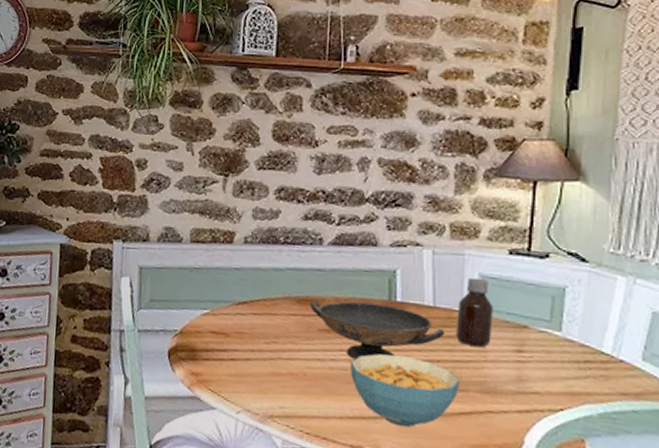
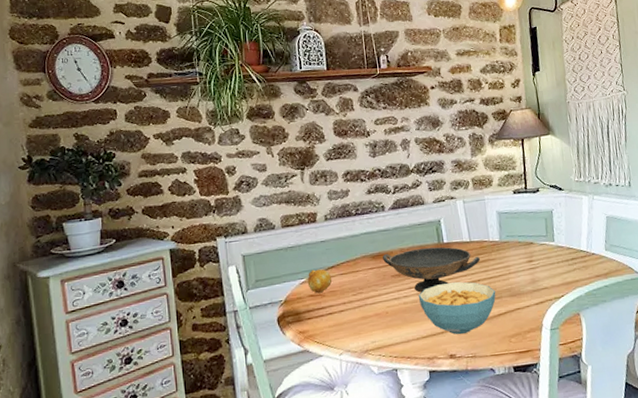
fruit: none [211,301,242,332] -> present [307,269,332,294]
bottle: present [456,277,493,347] -> none [486,215,511,265]

